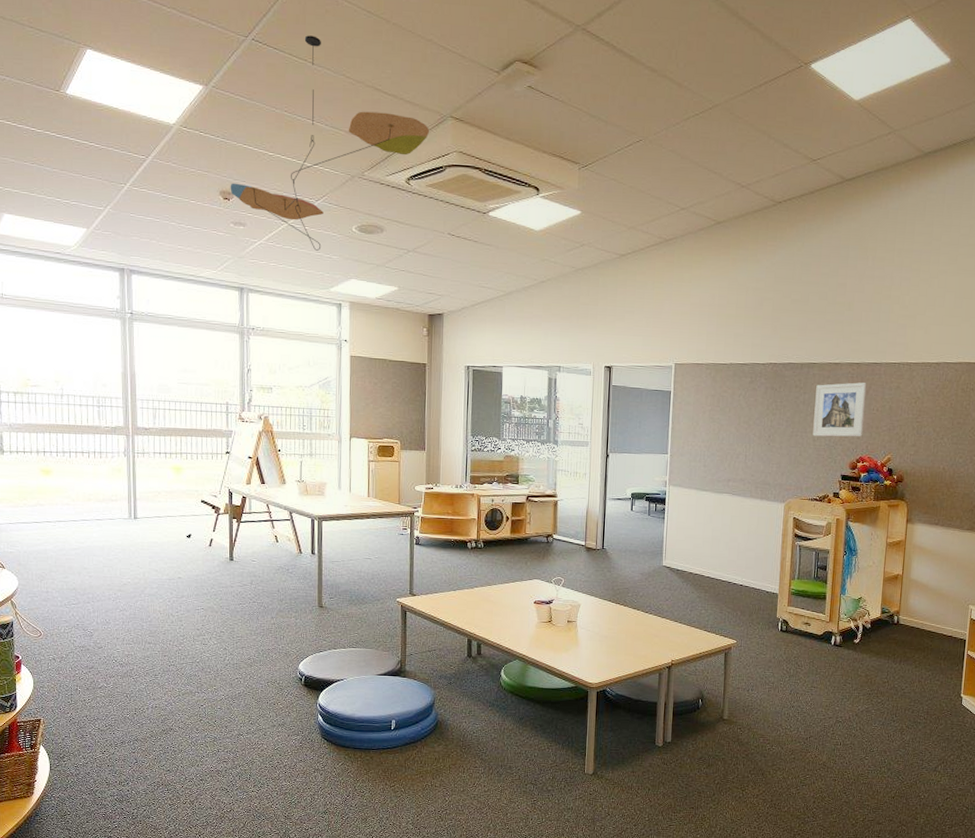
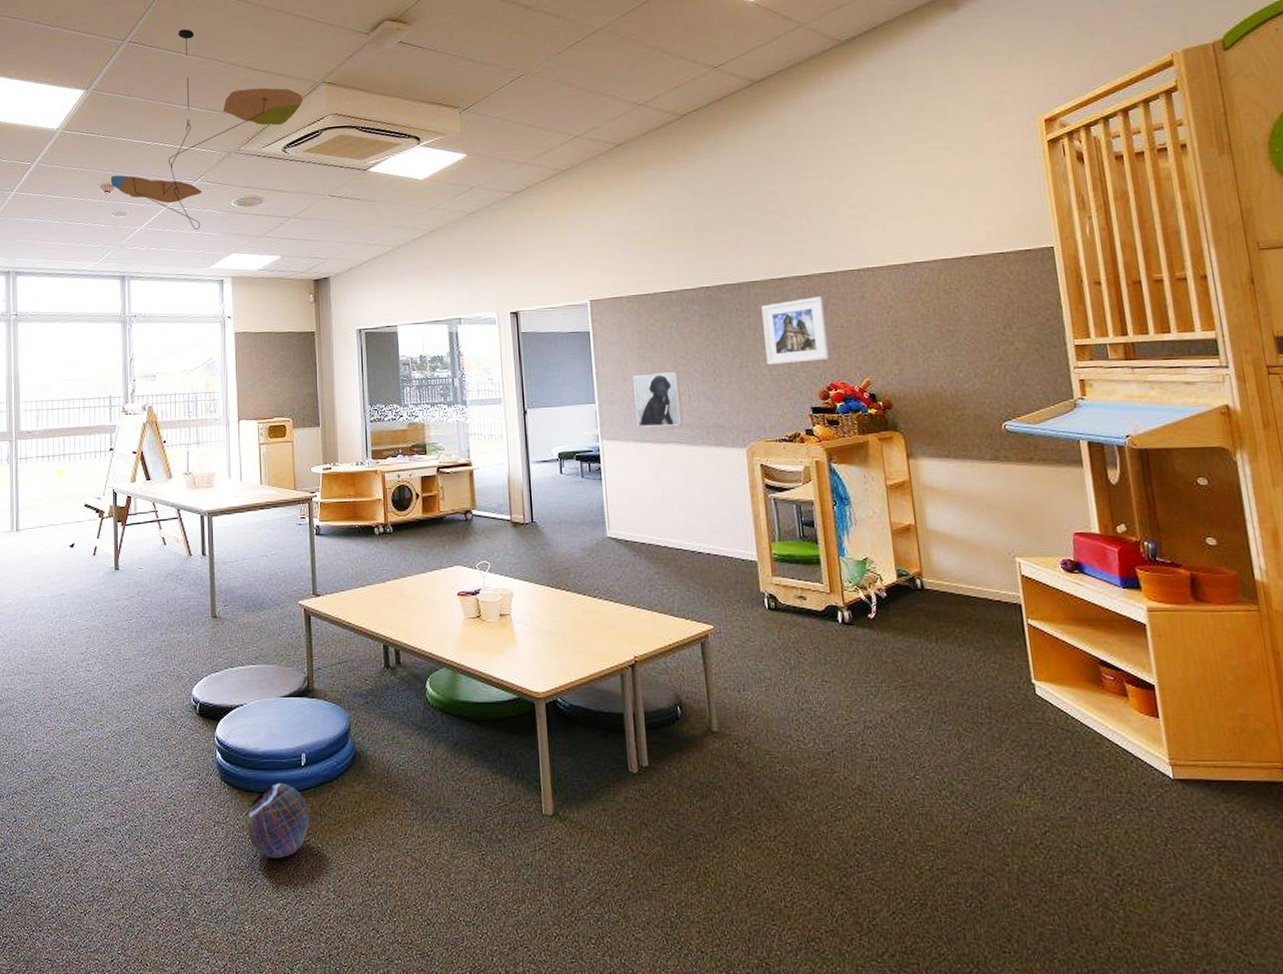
decorative ball: none [342,741,396,799] -> present [247,782,310,859]
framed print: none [700,433,740,480] -> present [633,372,684,427]

